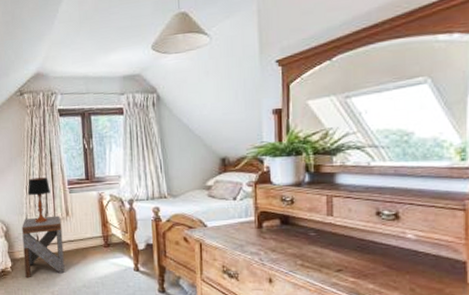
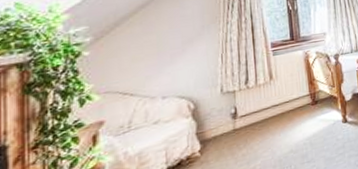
side table: present [22,216,65,278] -> none [215,80,269,159]
table lamp: present [27,177,50,223] -> none [223,42,251,93]

